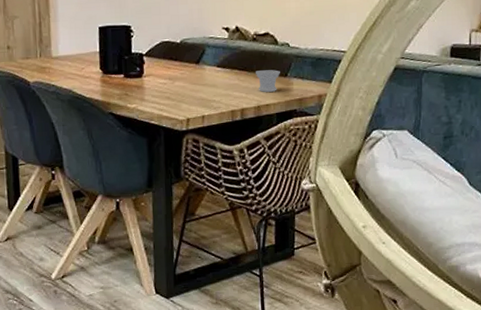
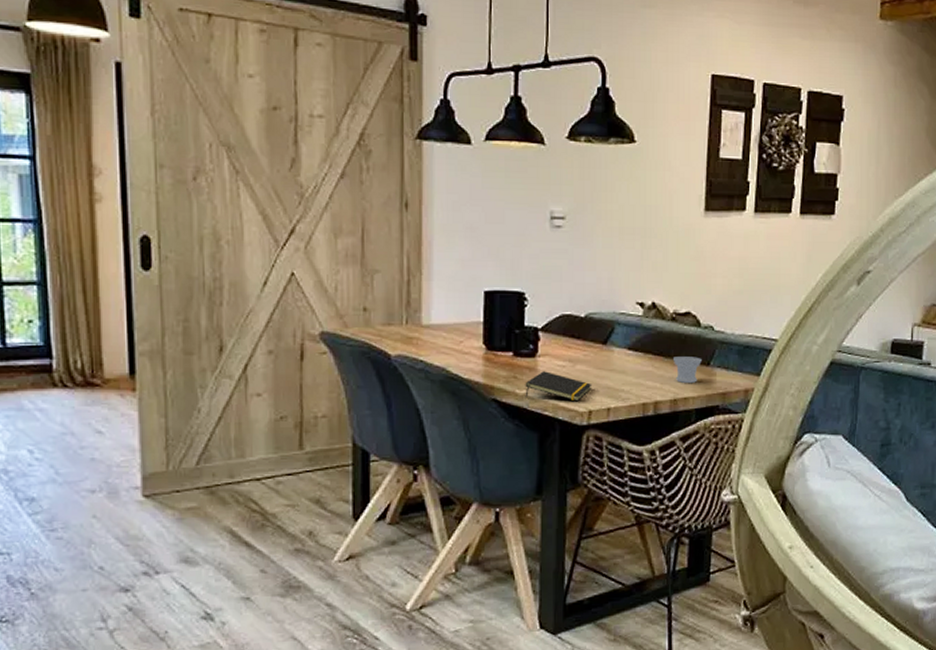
notepad: none [134,88,189,112] -> present [525,371,592,402]

